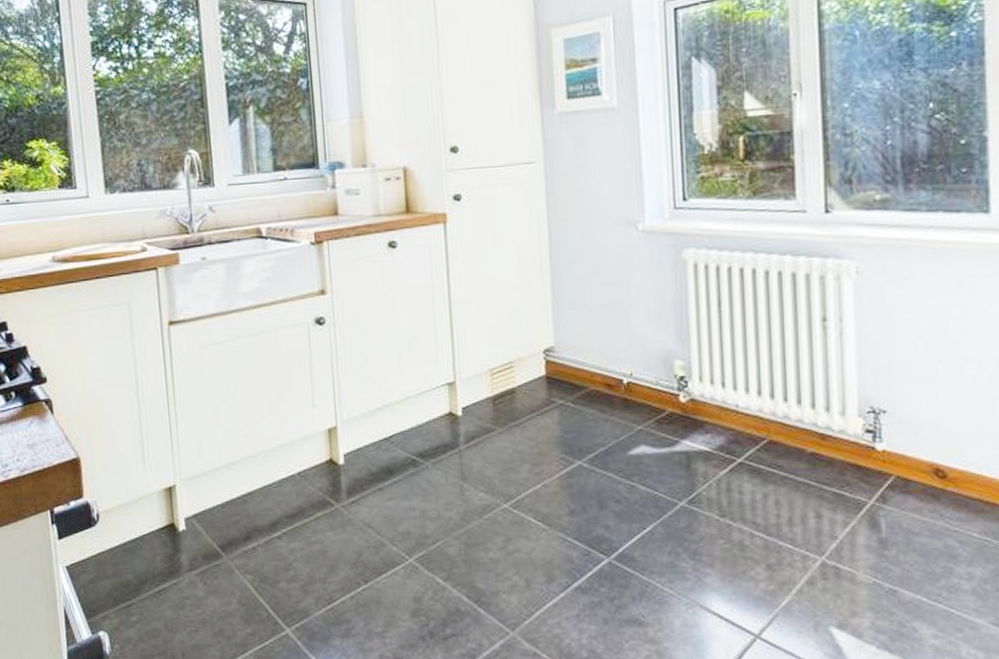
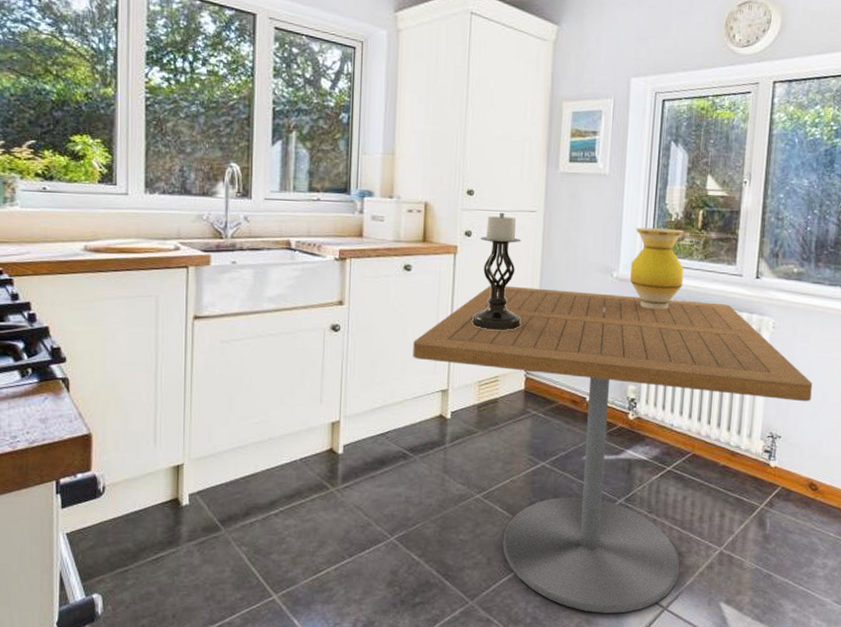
dining table: none [409,249,922,644] -> present [413,285,812,614]
candle holder: none [472,168,532,308] -> present [472,212,522,330]
vase: none [659,163,729,265] -> present [630,227,684,310]

